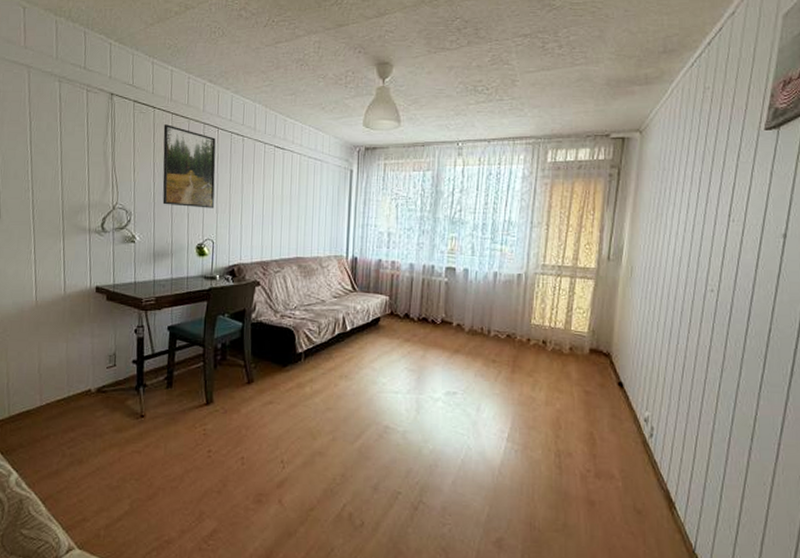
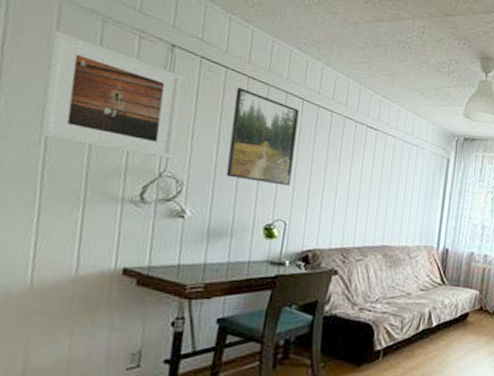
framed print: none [25,94,122,193] -> present [38,29,183,159]

